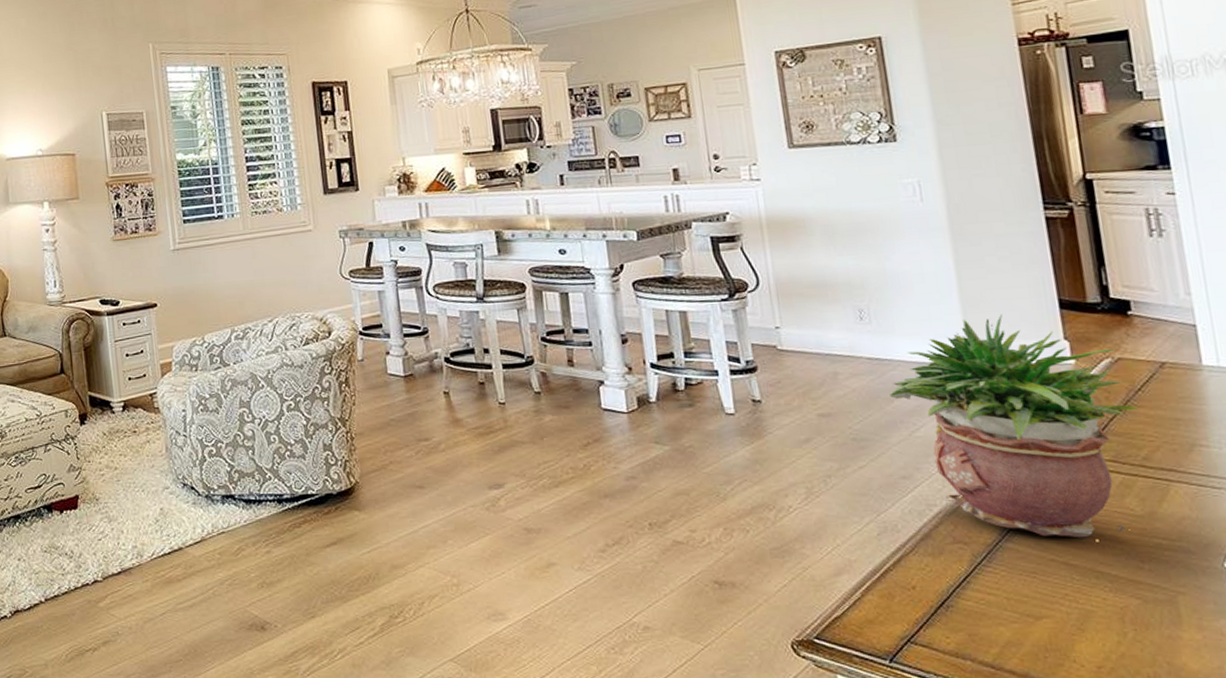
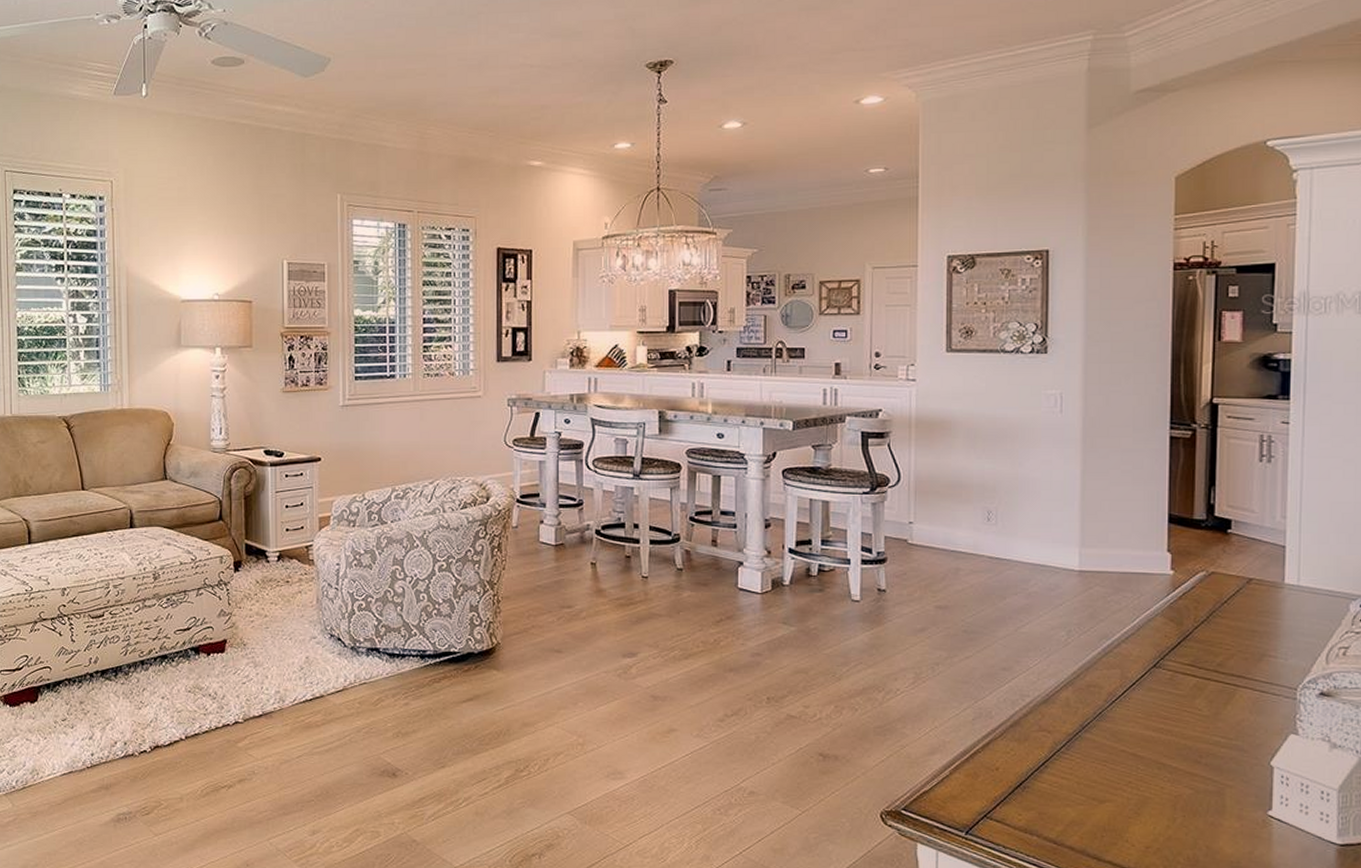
potted plant: present [890,314,1140,538] -> none [1004,524,1223,733]

